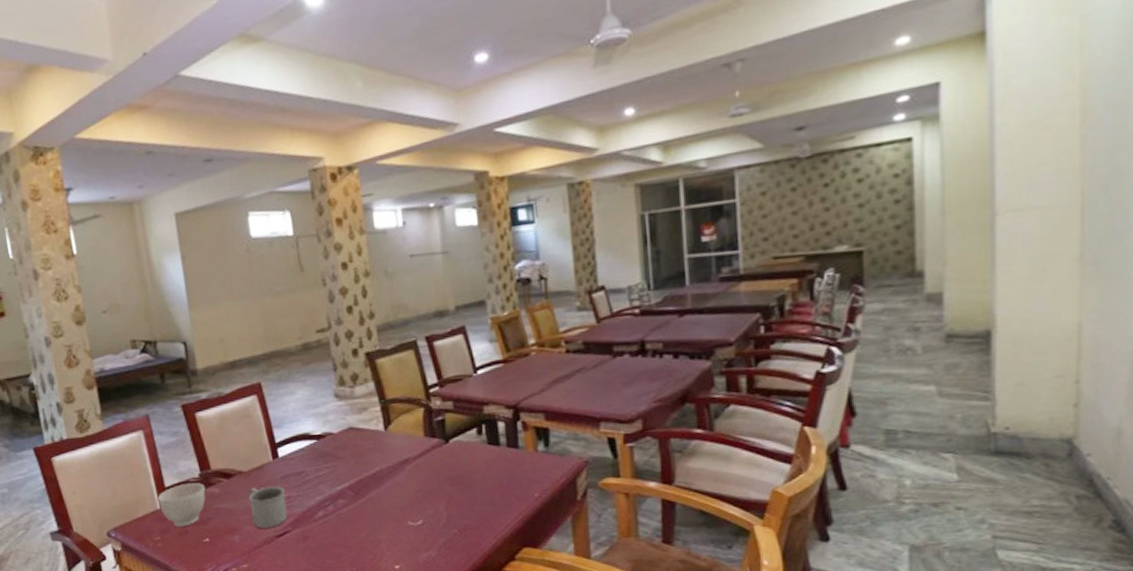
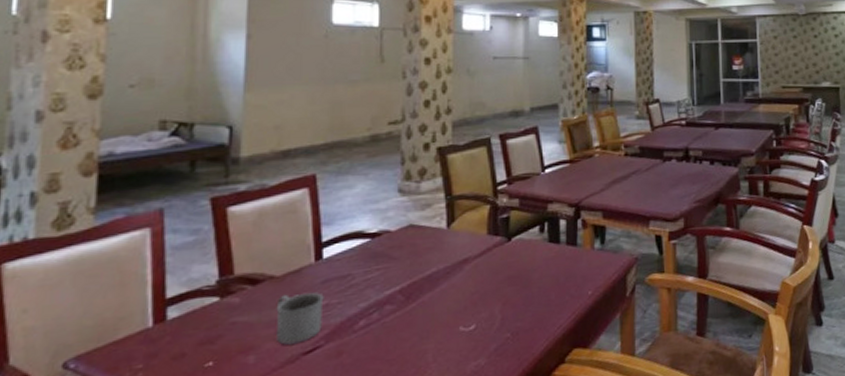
bowl: present [158,483,206,527] -> none [152,291,221,350]

